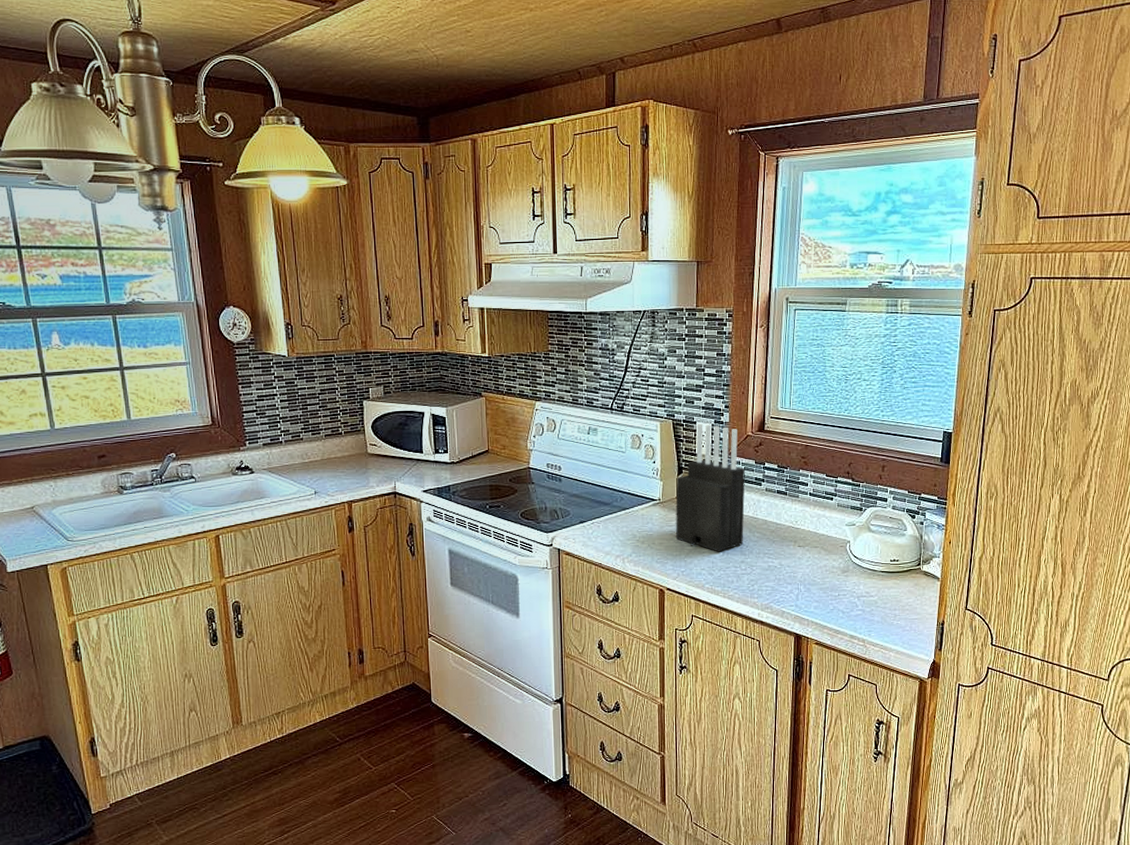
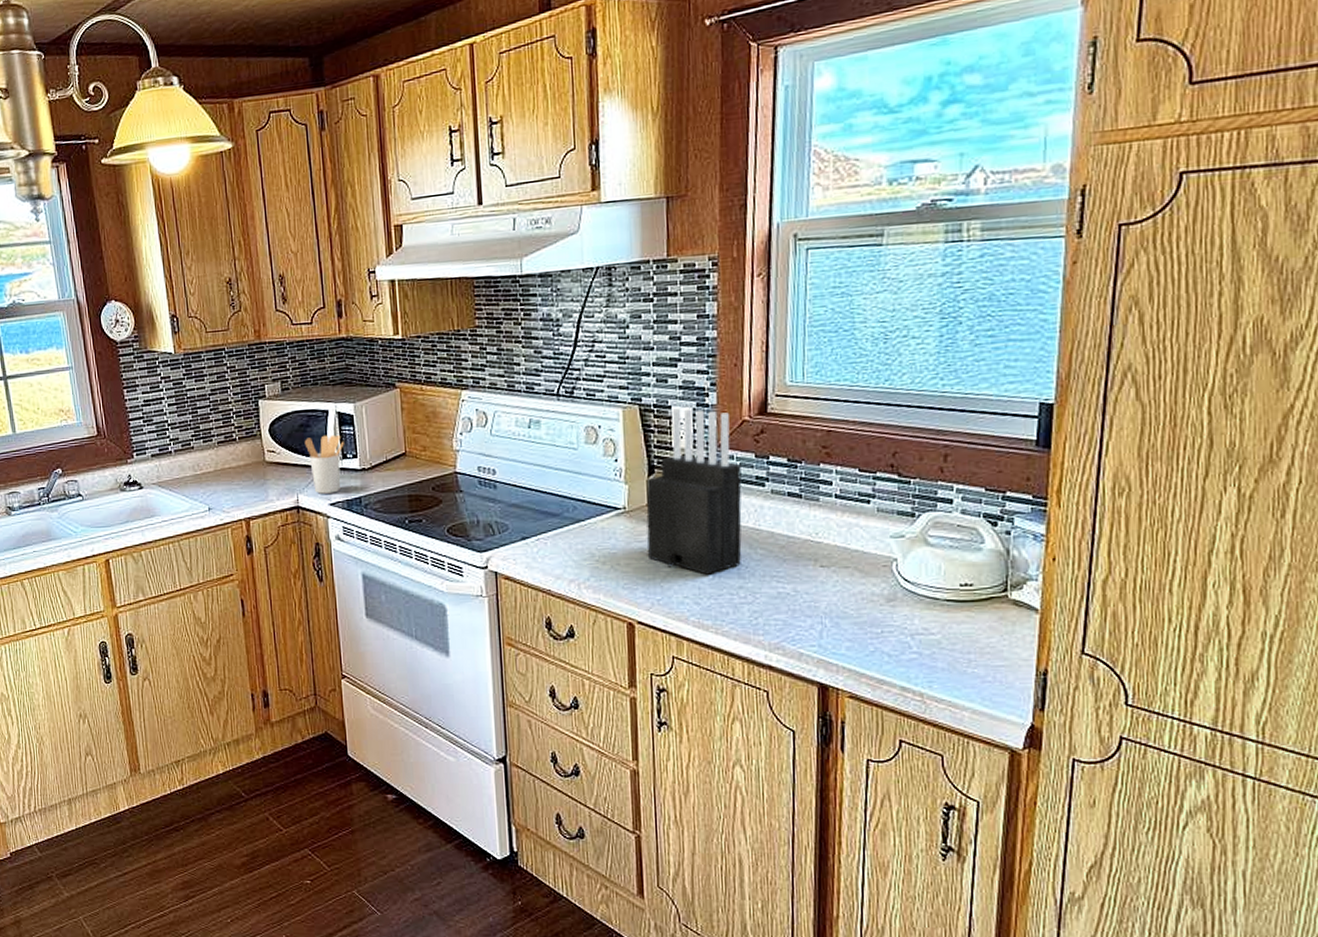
utensil holder: none [402,433,437,482] -> present [304,434,344,494]

